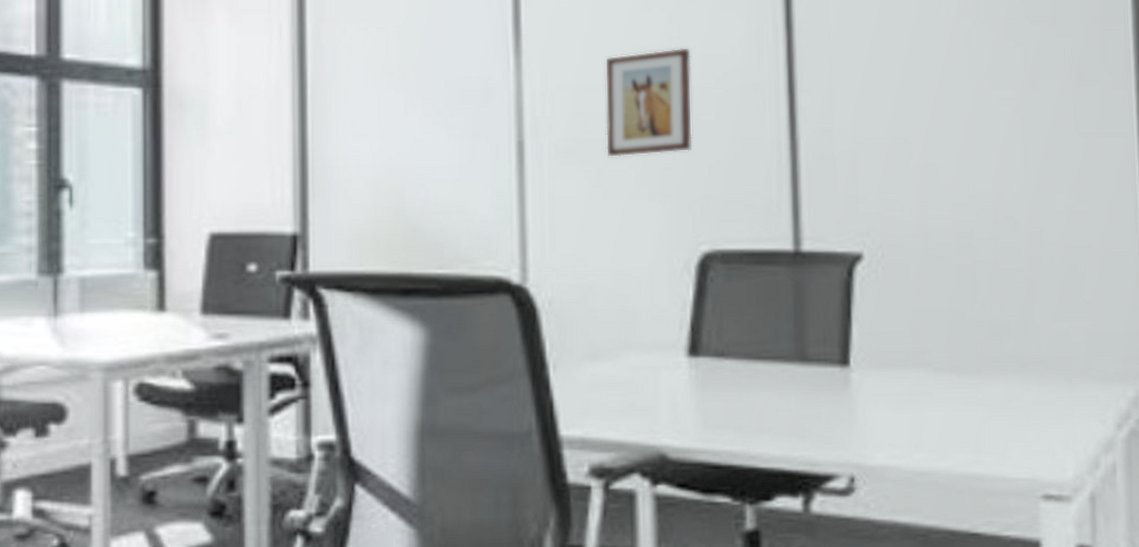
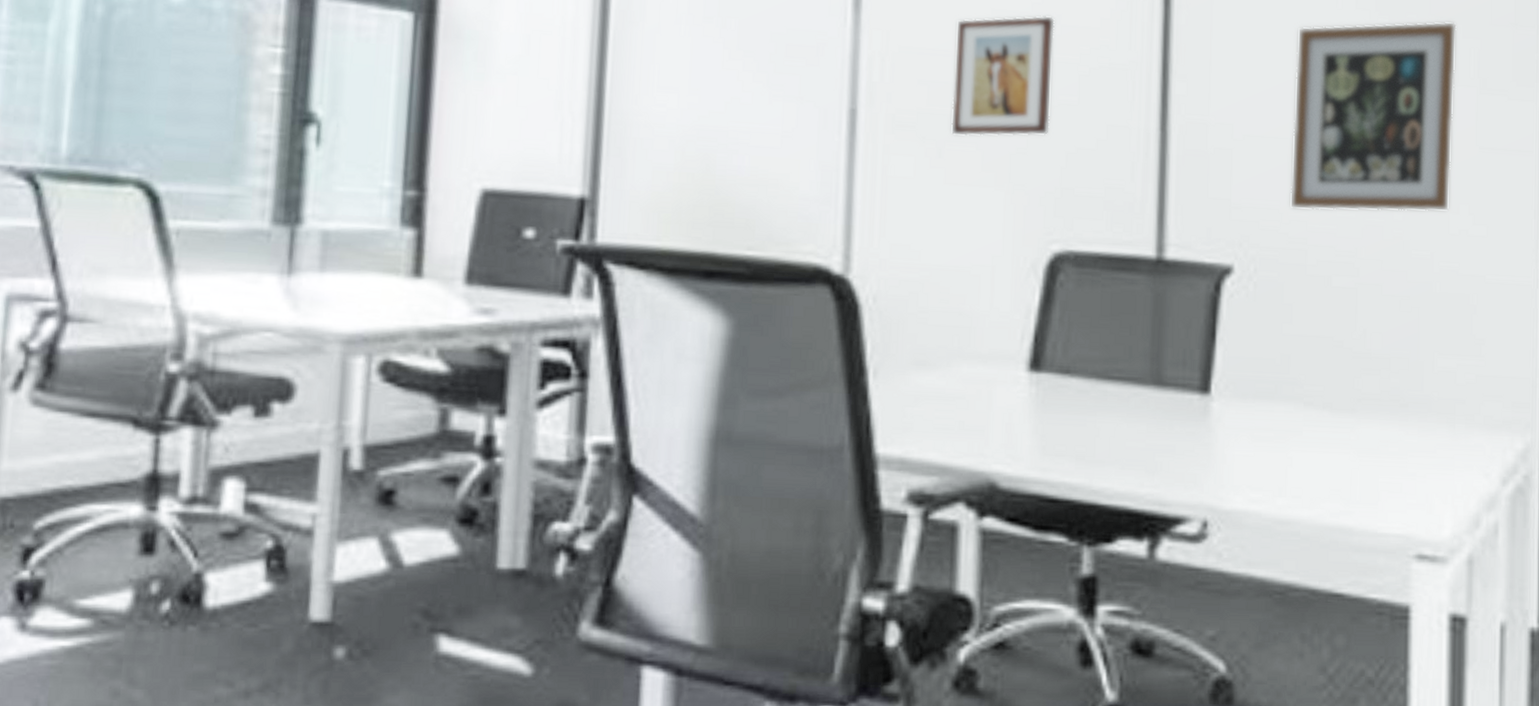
wall art: none [907,23,1055,200] -> present [1289,21,1457,212]

